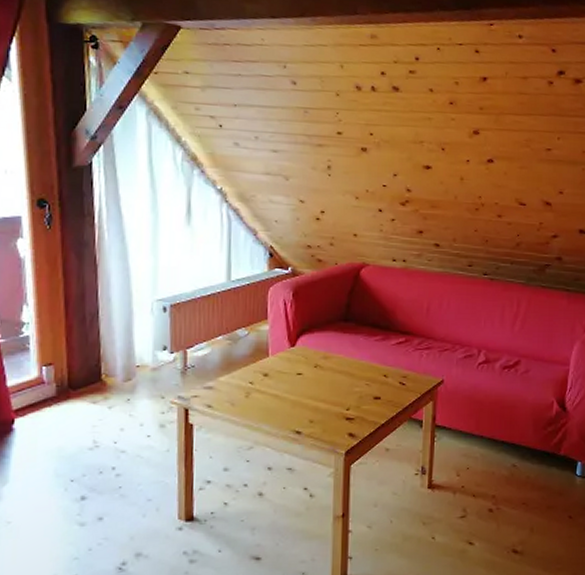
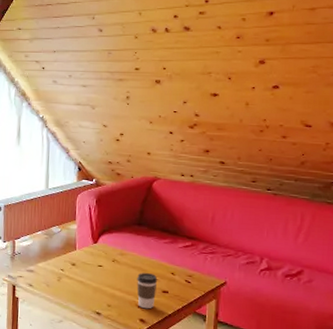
coffee cup: none [344,378,369,421] -> present [137,273,158,309]

